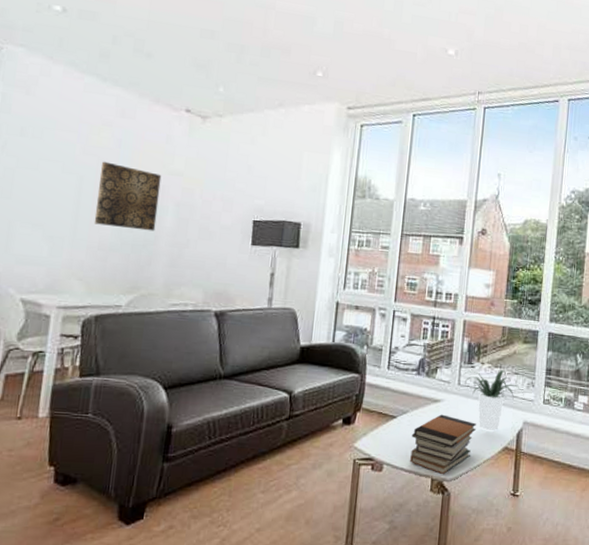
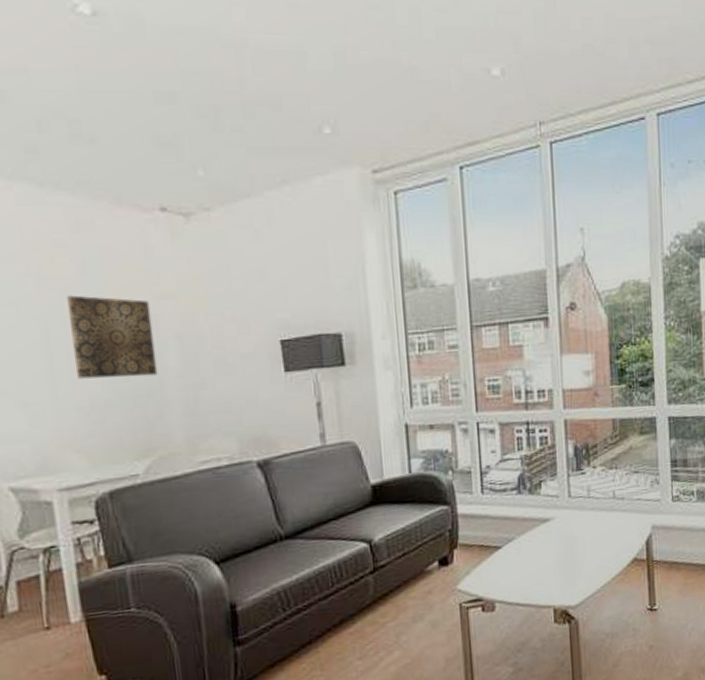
book stack: present [410,414,476,475] -> none [522,534,597,603]
potted plant: present [464,370,524,431] -> none [573,471,648,544]

